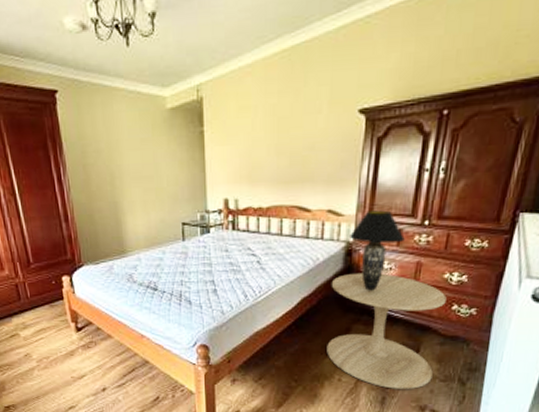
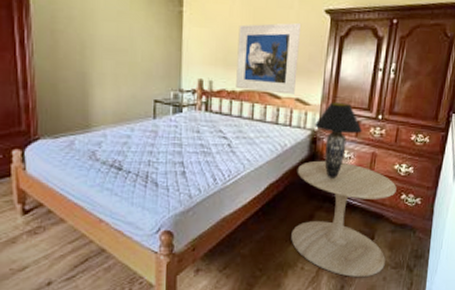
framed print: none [262,129,332,207] -> present [236,23,302,95]

